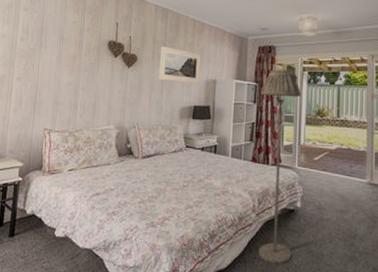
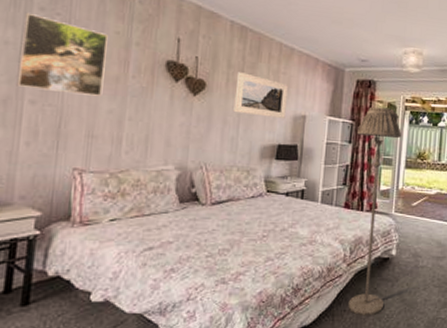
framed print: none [9,12,68,72] -> present [16,12,108,96]

